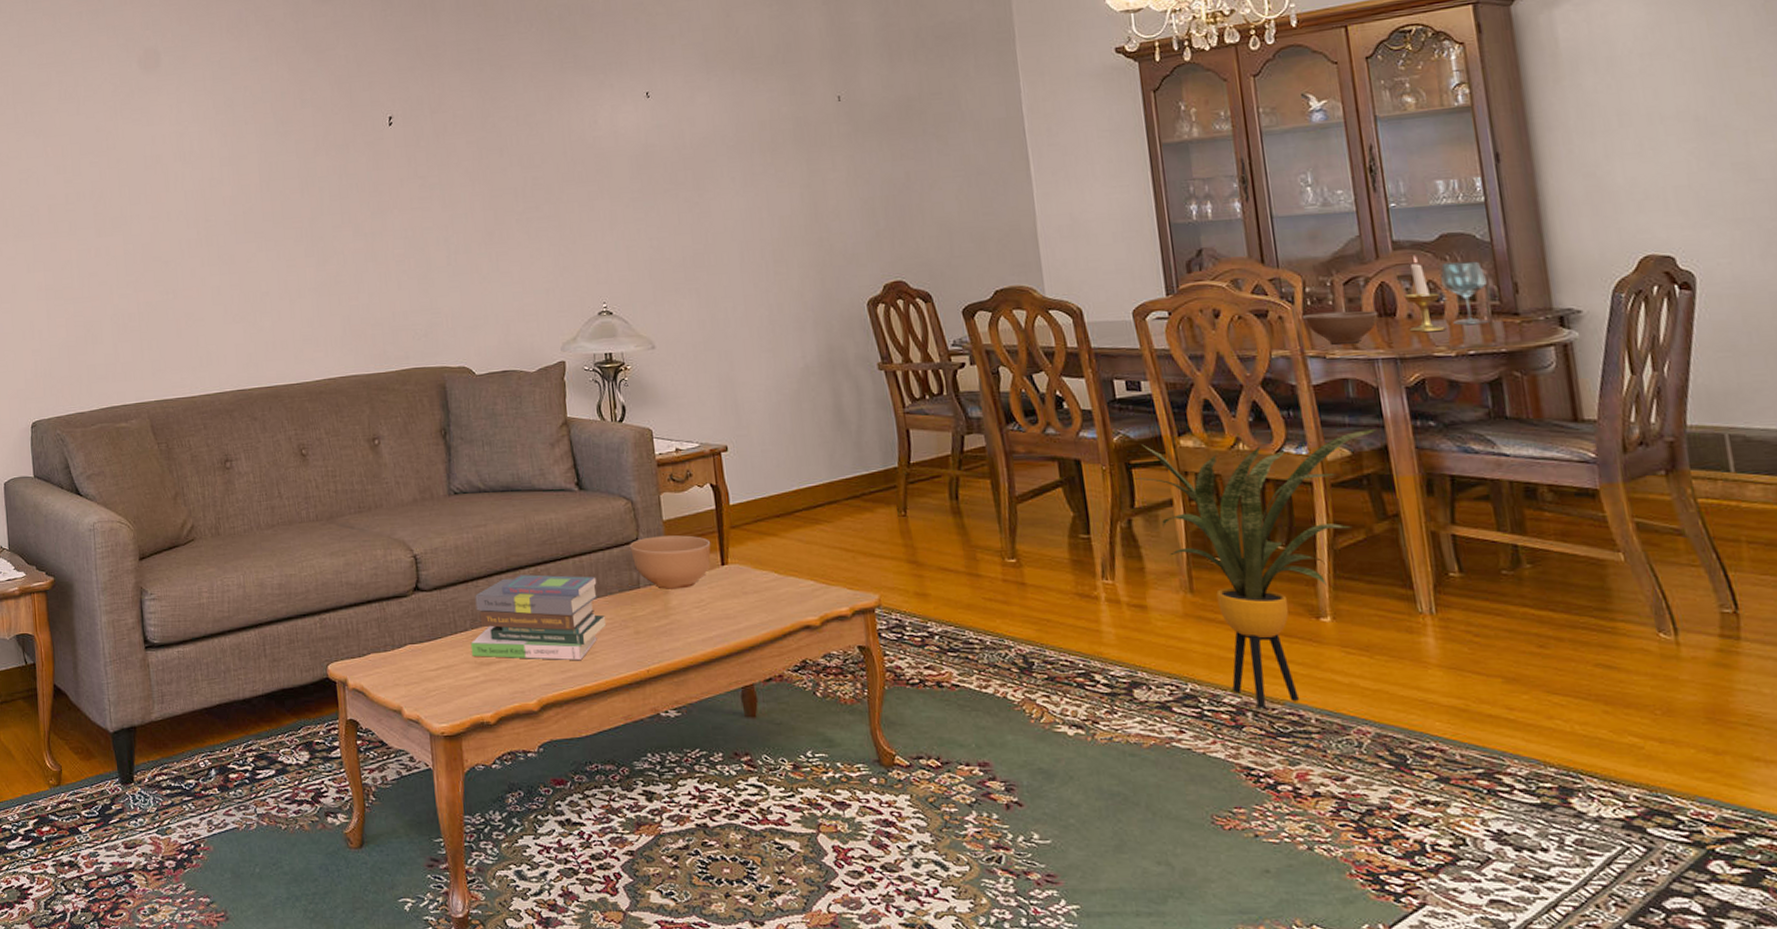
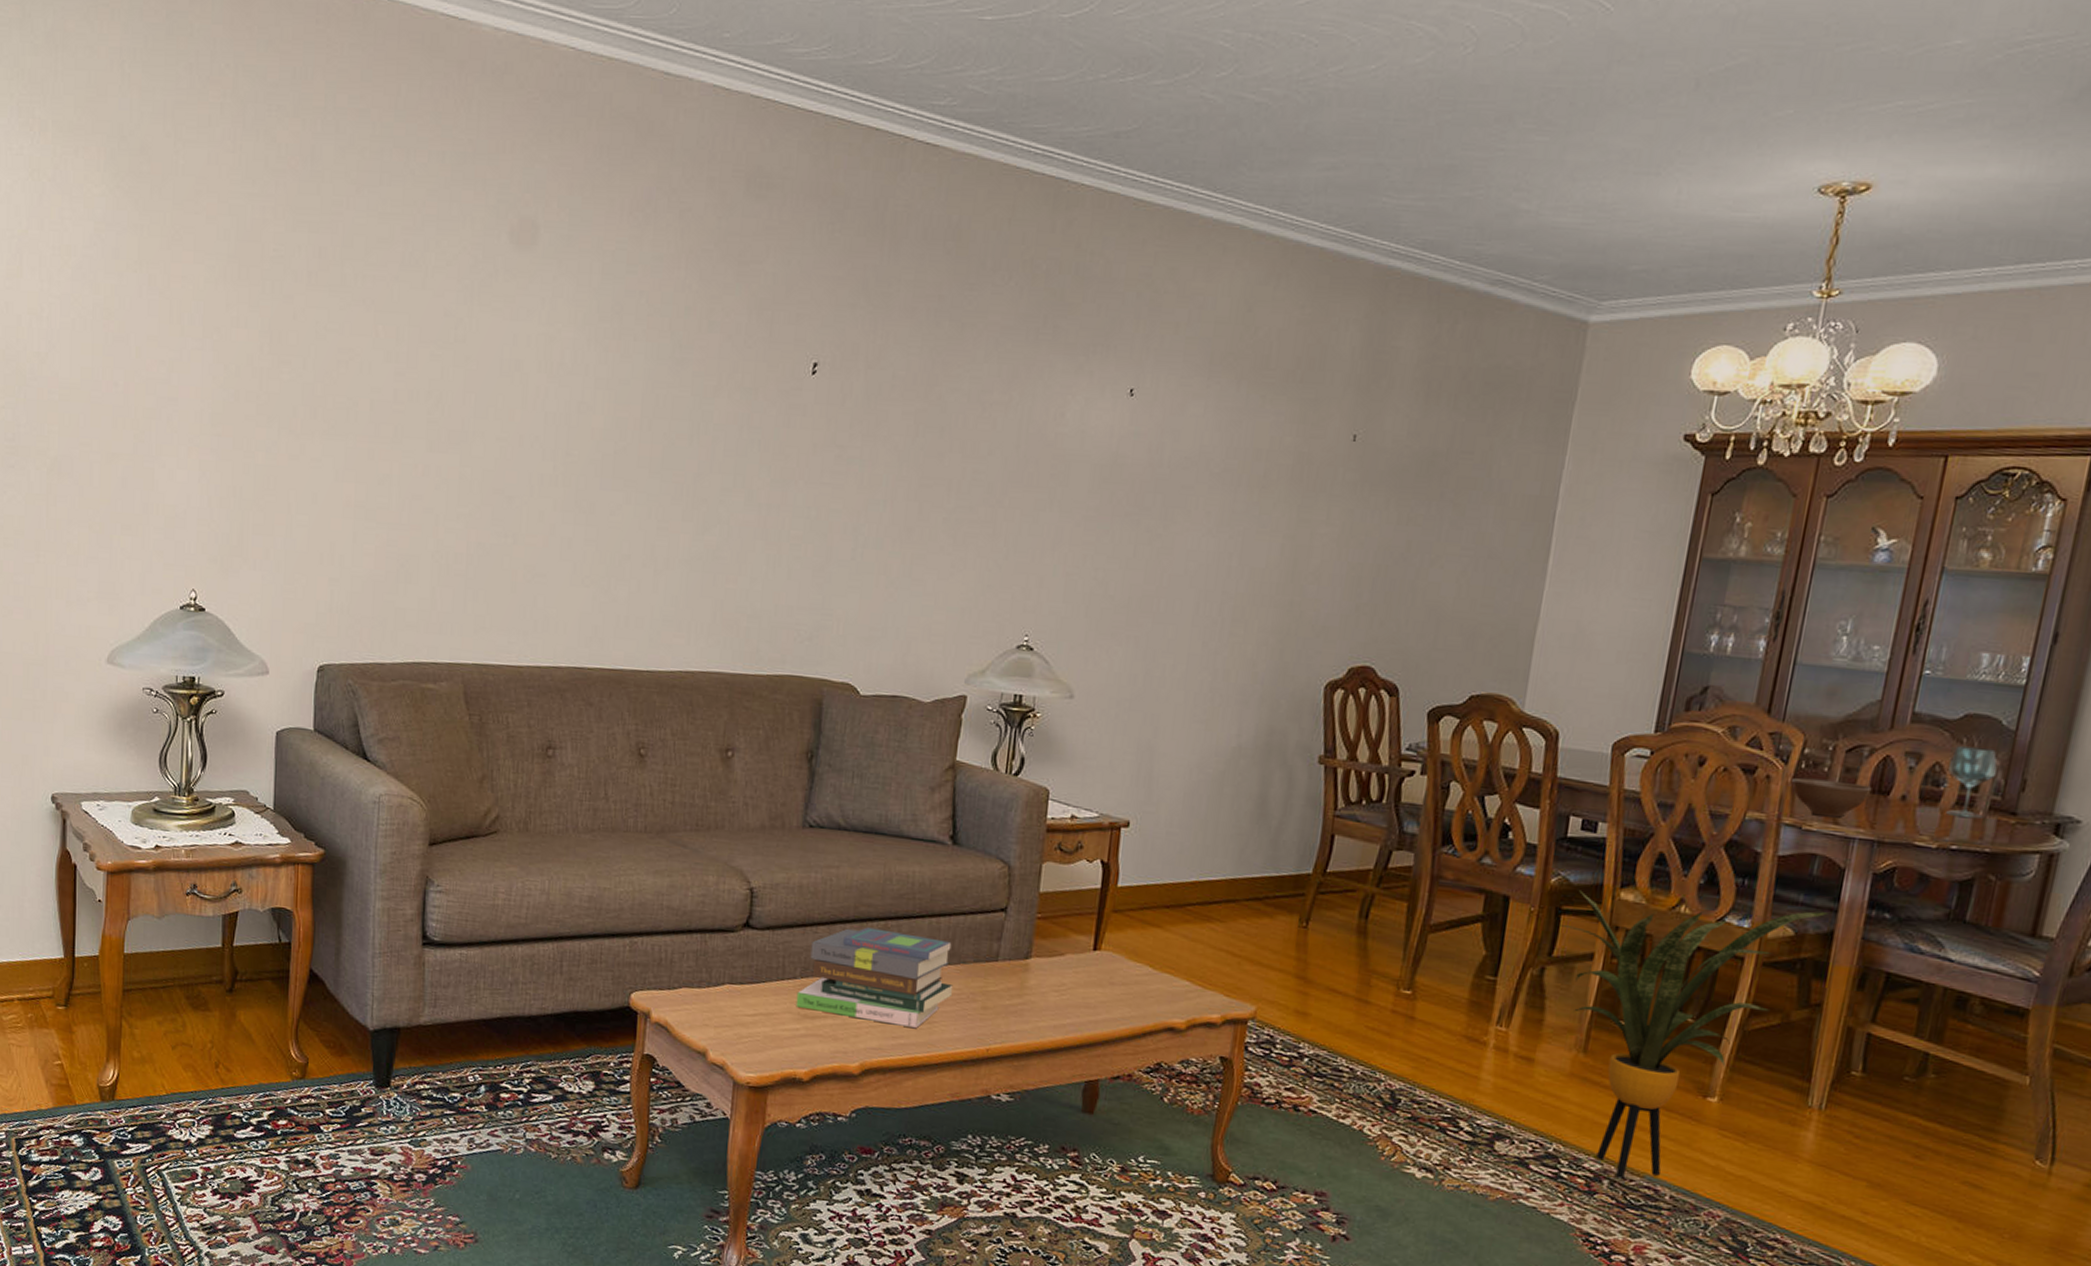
bowl: present [629,535,711,589] -> none [995,907,1087,970]
candlestick: present [1403,255,1446,333] -> none [1897,732,1943,820]

